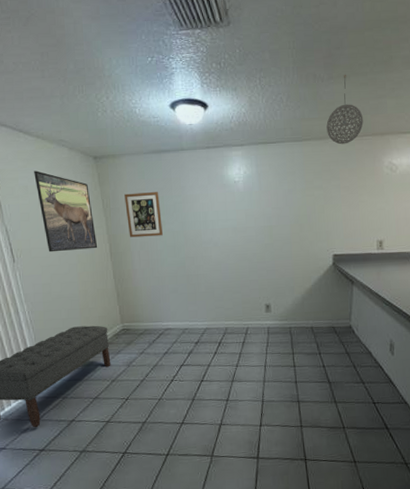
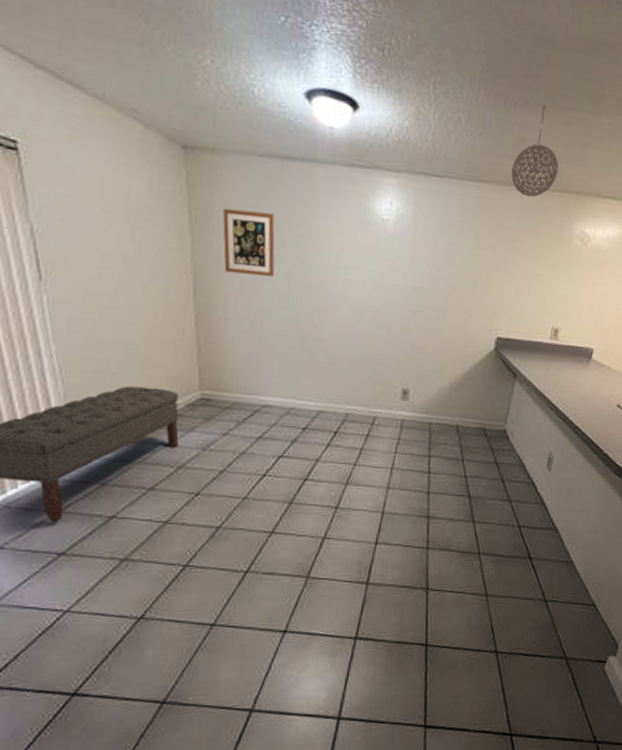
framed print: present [34,170,98,253] -> none [85,147,176,280]

